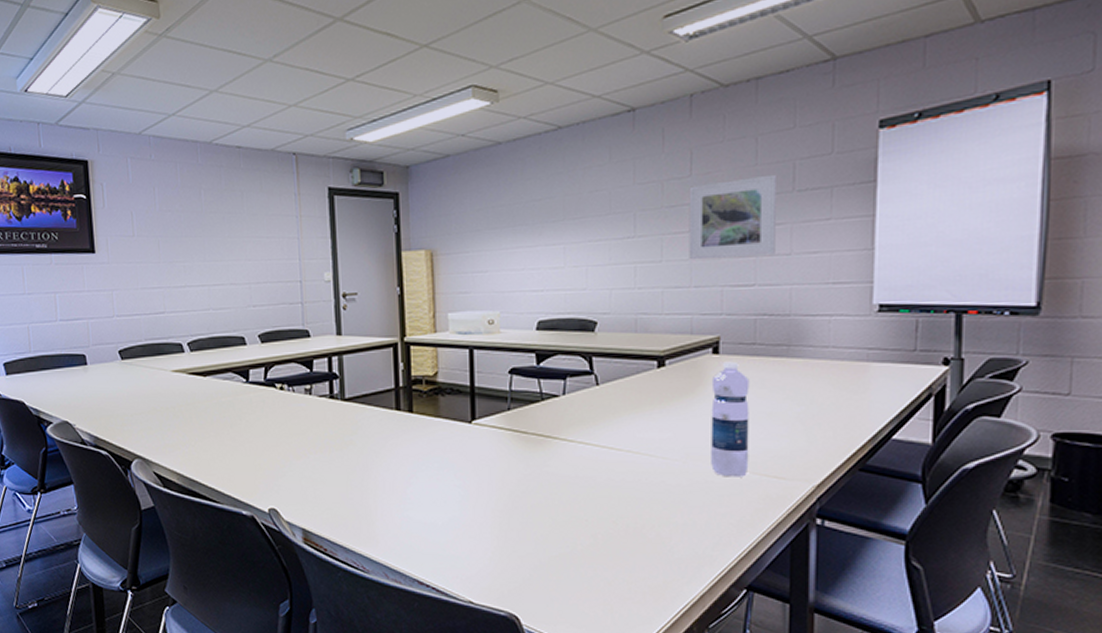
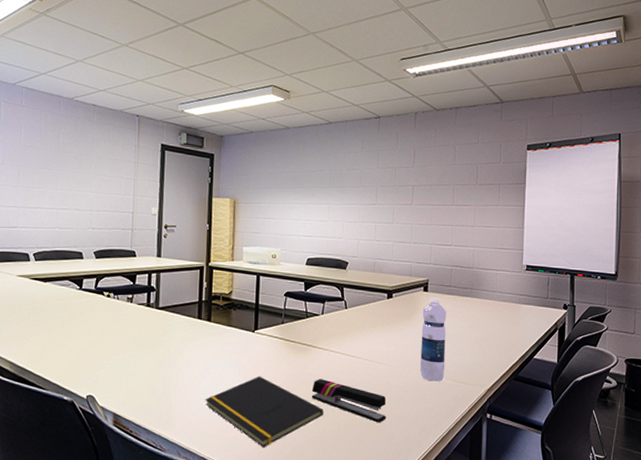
notepad: none [413,478,574,567] -> present [205,376,324,447]
stapler: none [554,479,662,534] -> present [311,379,387,423]
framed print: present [689,174,778,259] -> none [410,171,467,226]

